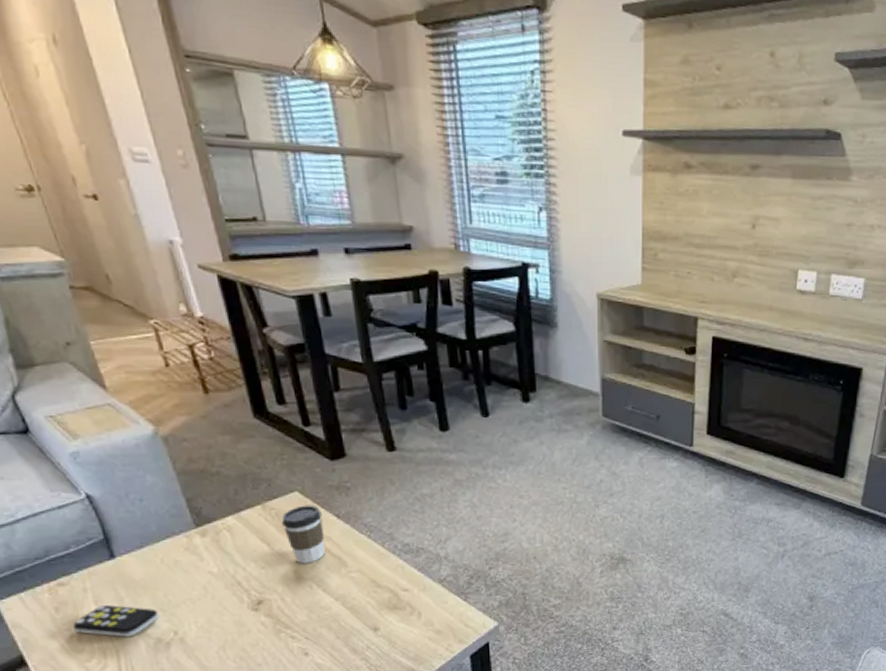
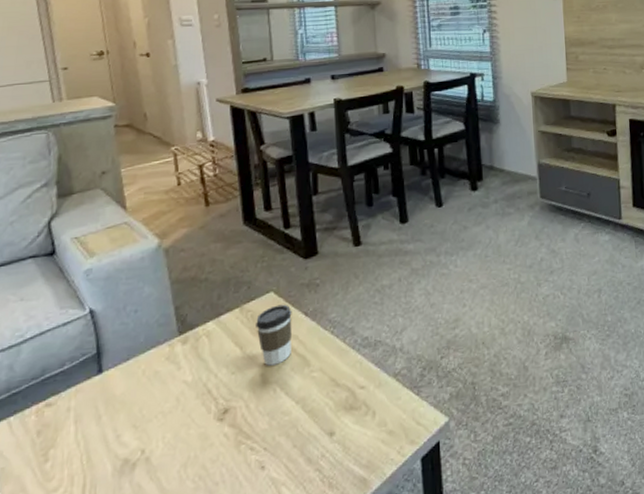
remote control: present [72,605,159,638] -> none [48,424,131,461]

